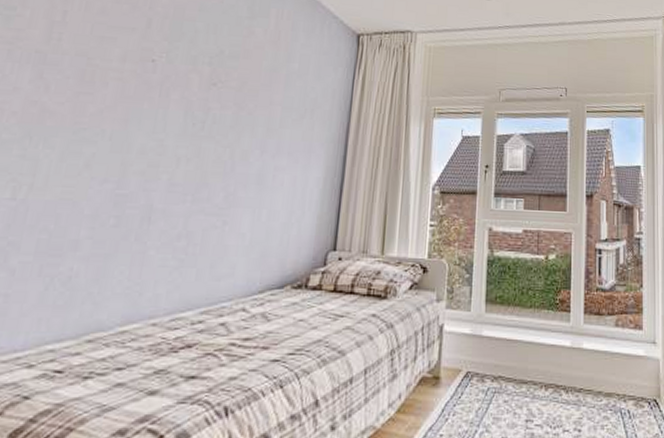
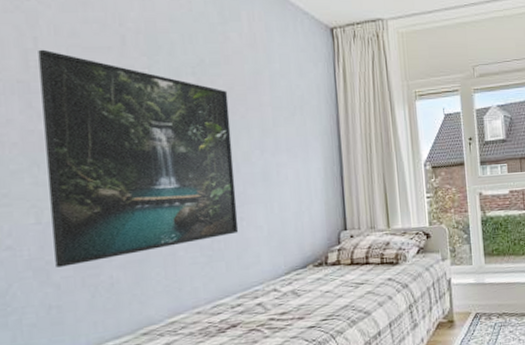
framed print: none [17,23,240,251] -> present [38,49,239,268]

